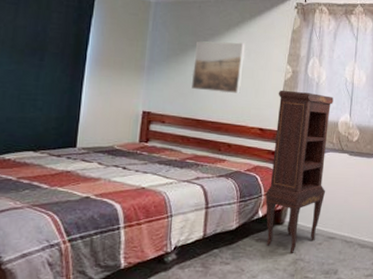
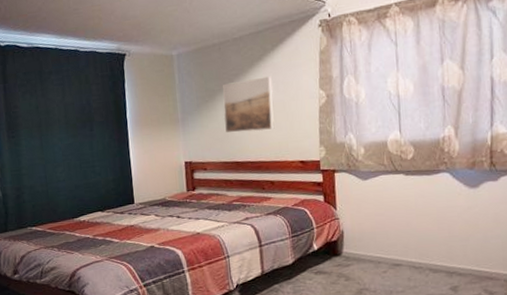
cabinet: present [265,89,334,253] -> none [314,114,384,284]

